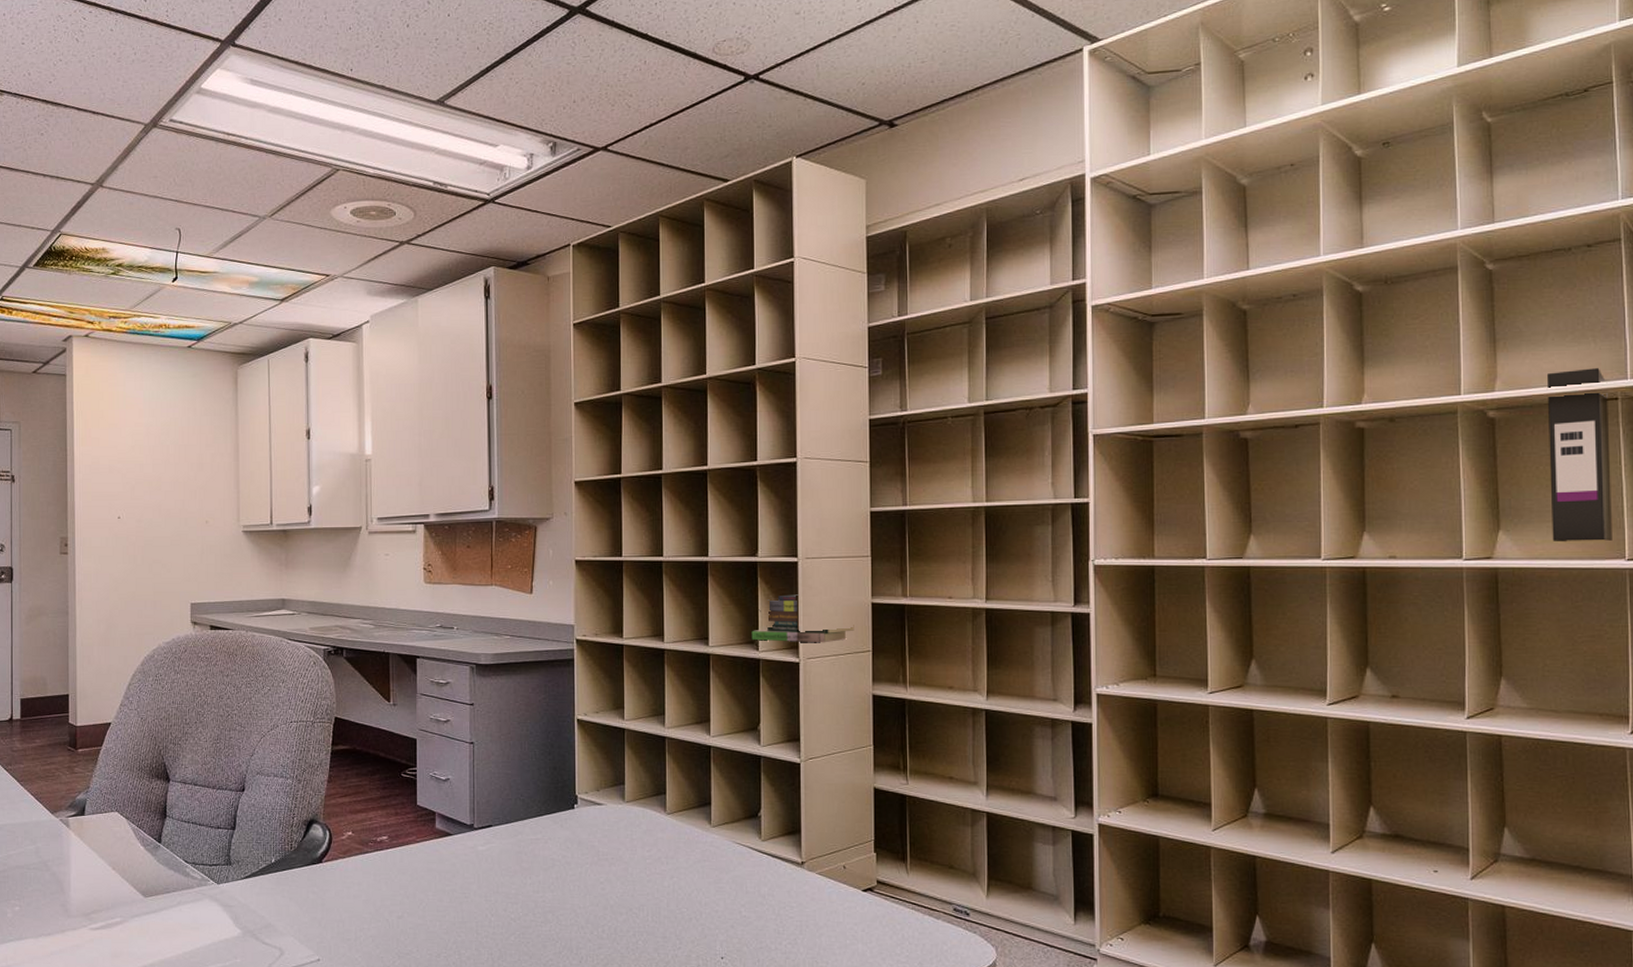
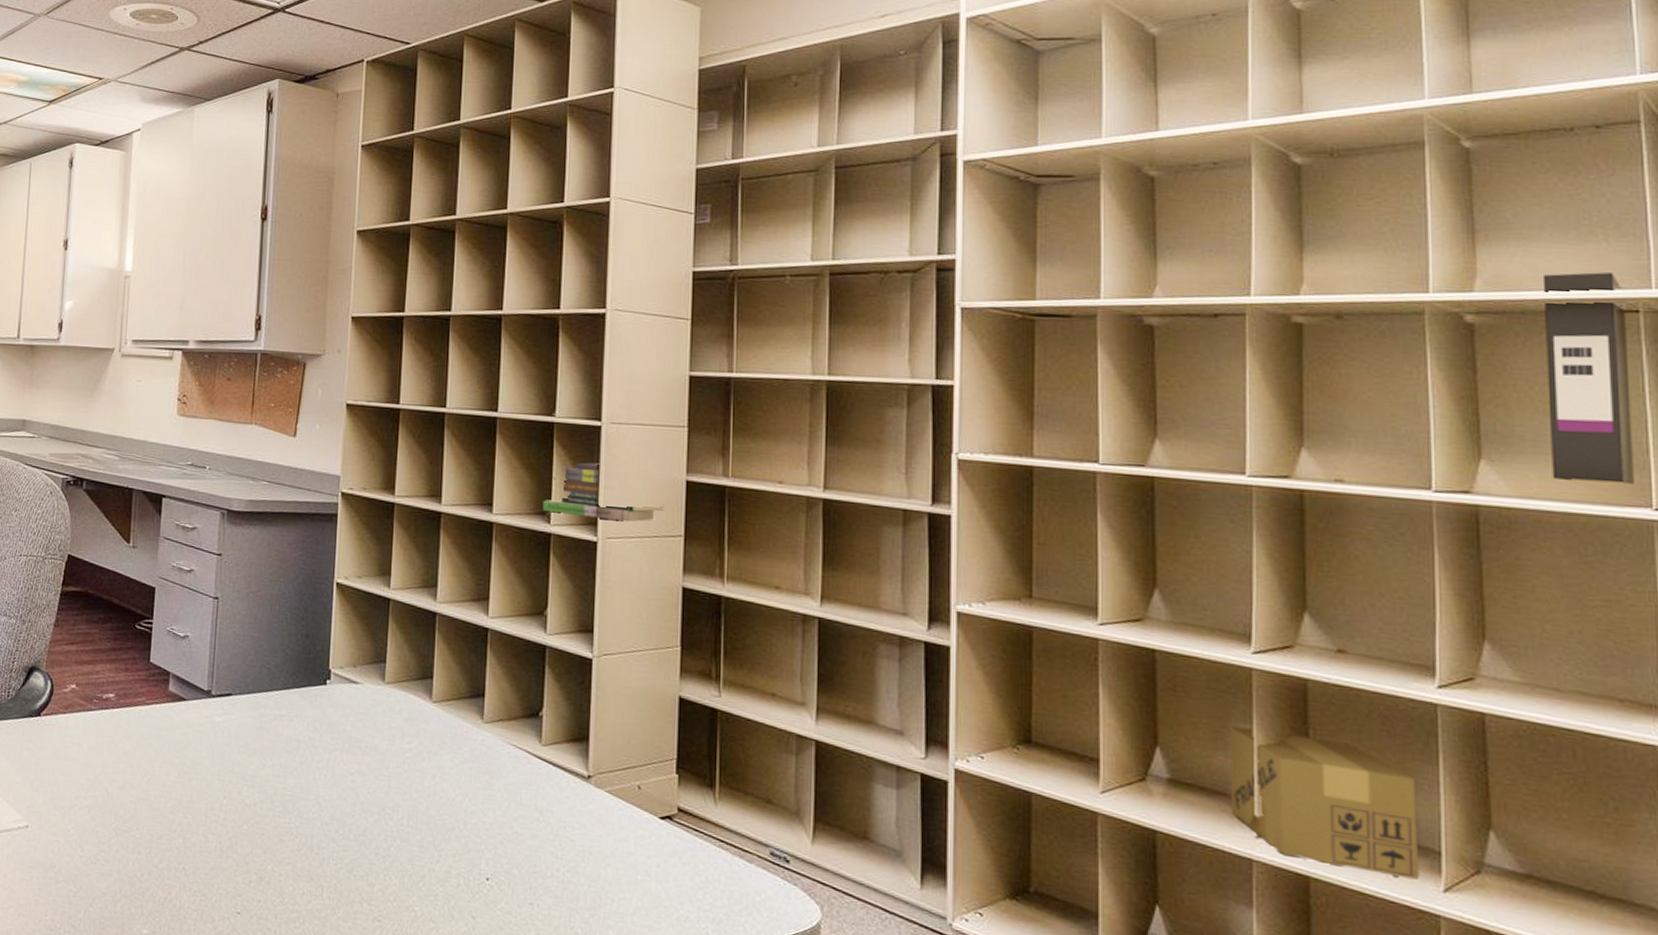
cardboard box: none [1311,765,1452,872] -> present [1230,725,1418,880]

